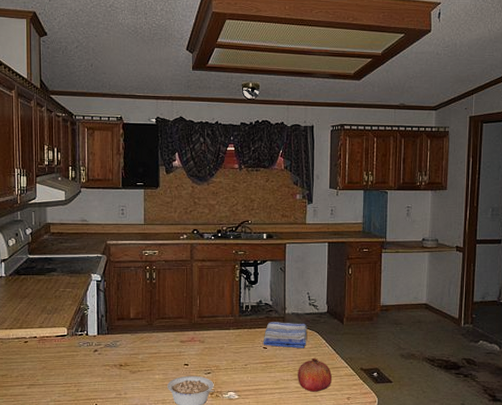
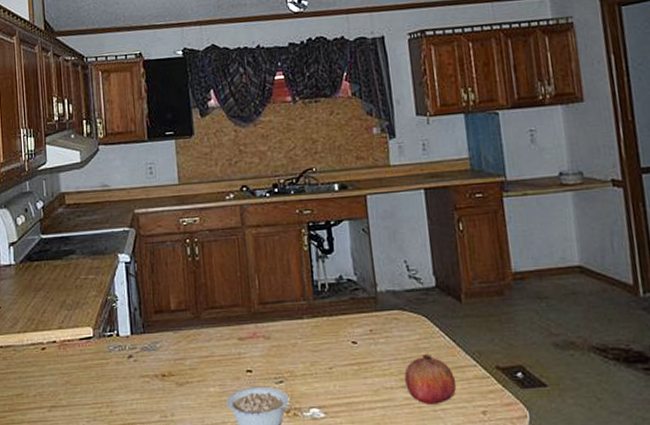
dish towel: present [263,322,308,348] -> none [350,304,412,341]

